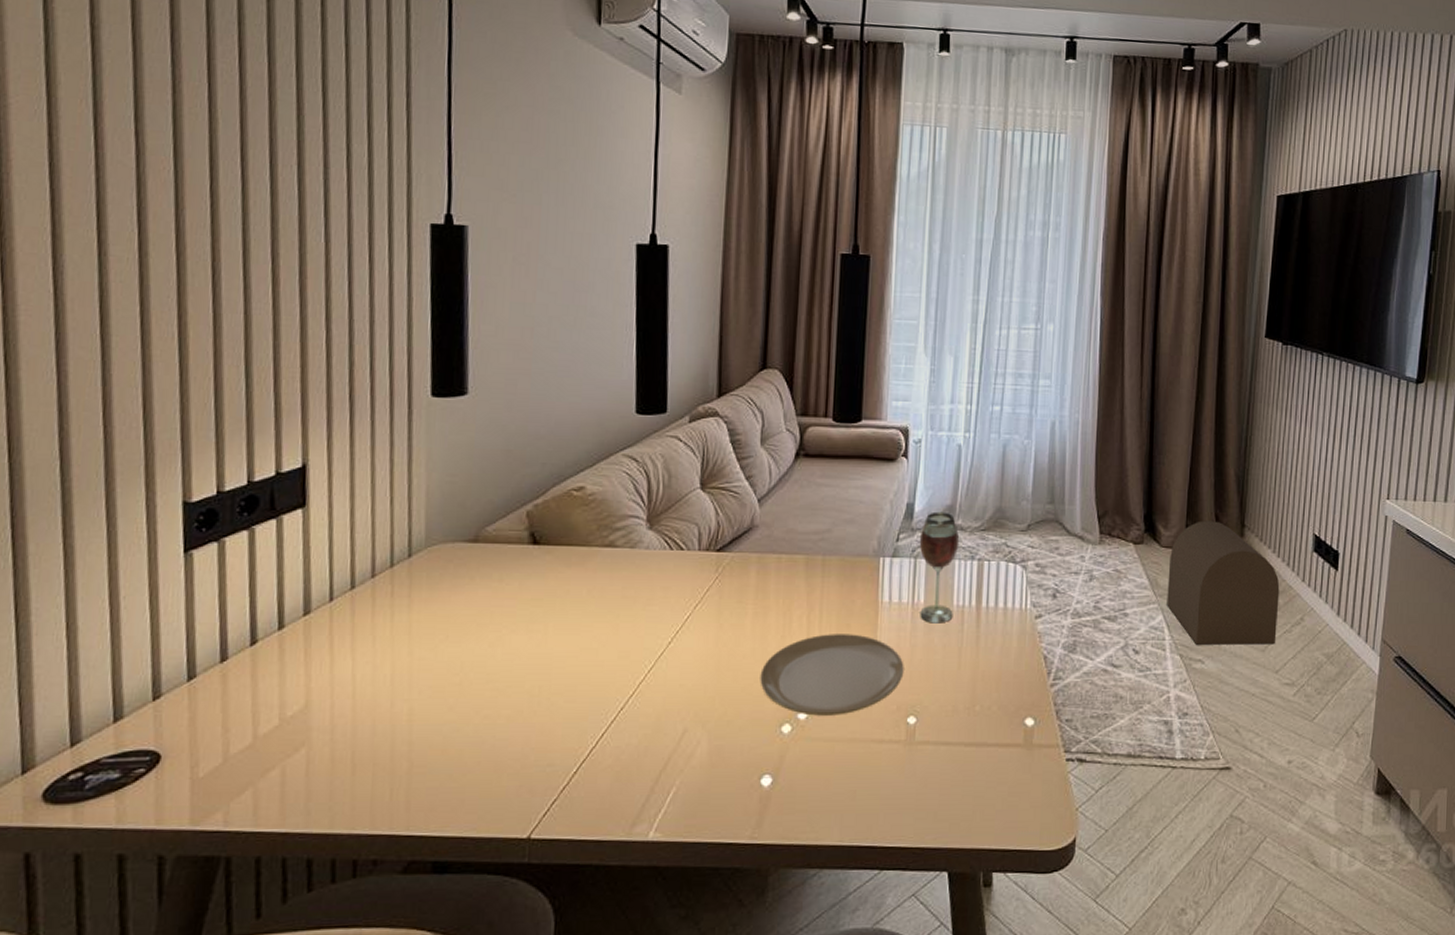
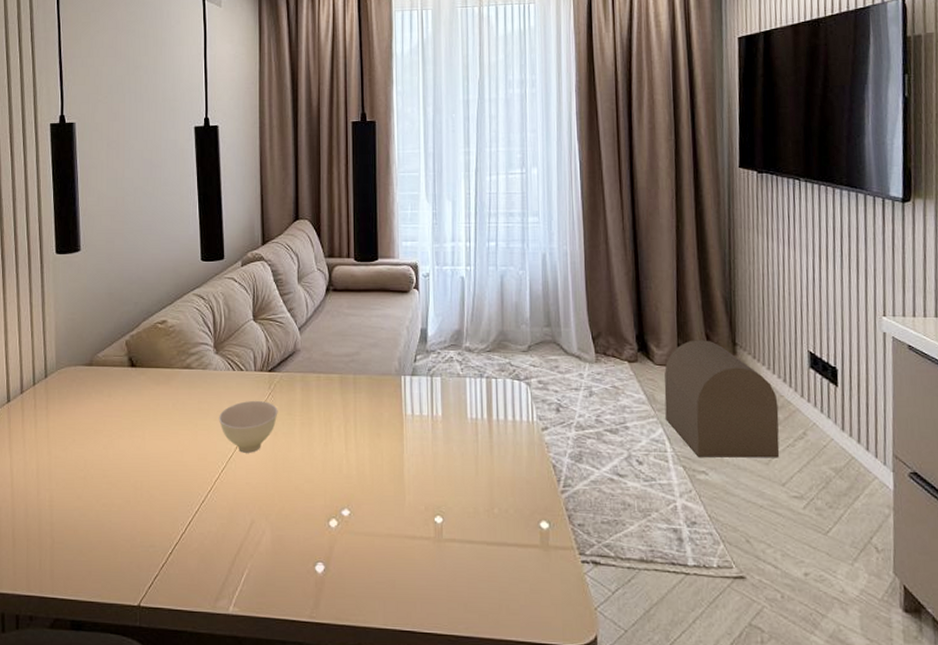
bowl: none [647,585,726,649] -> present [218,400,278,453]
plate: present [760,634,904,716] -> none [309,442,429,513]
wineglass: present [919,511,960,624] -> none [434,335,469,434]

